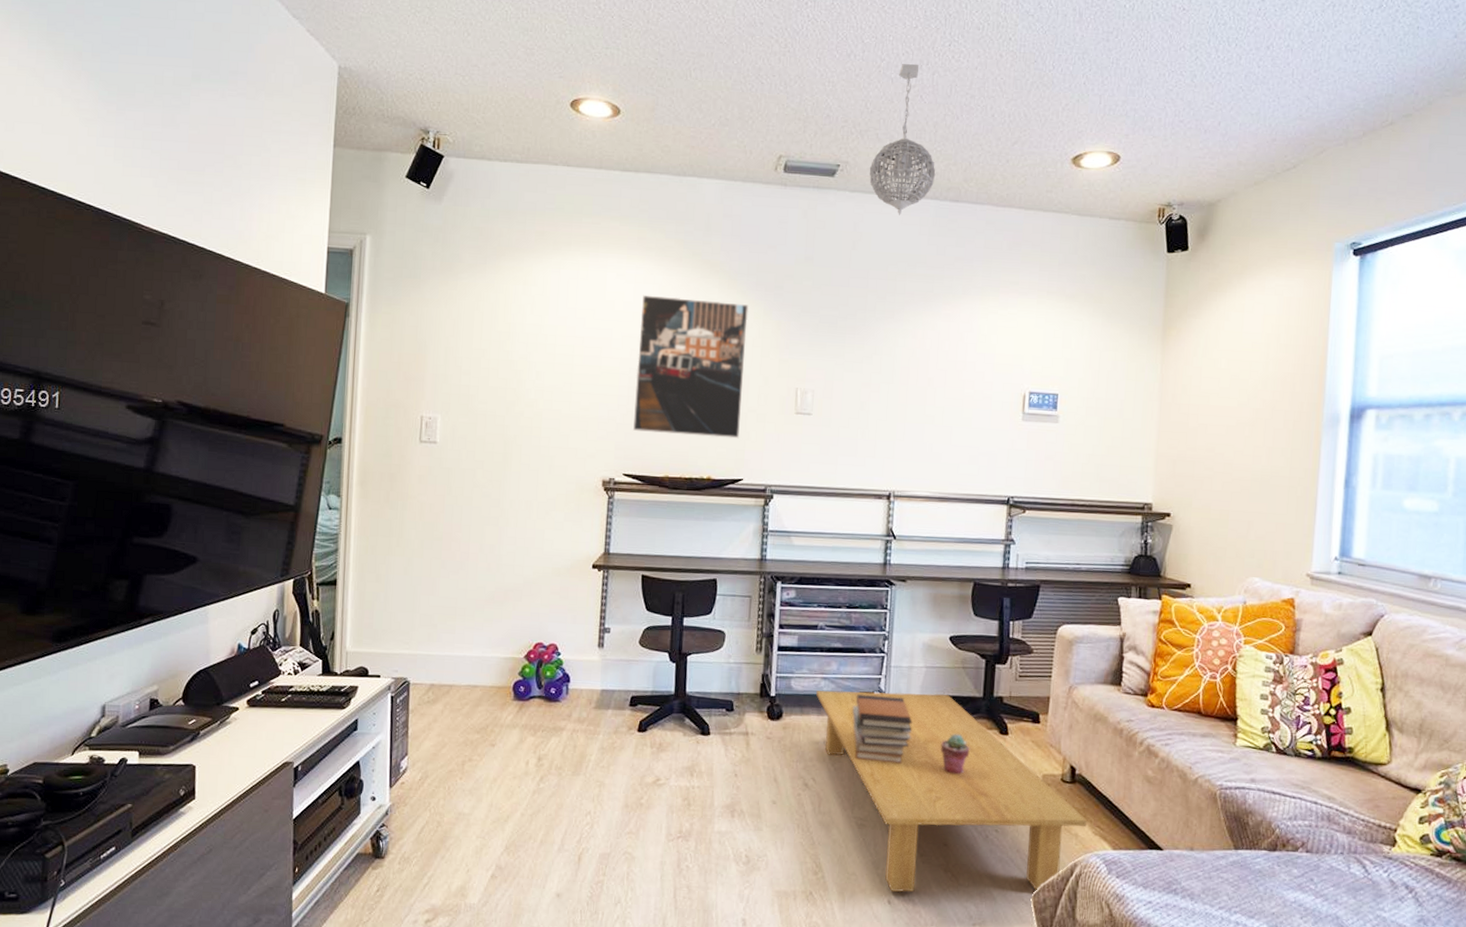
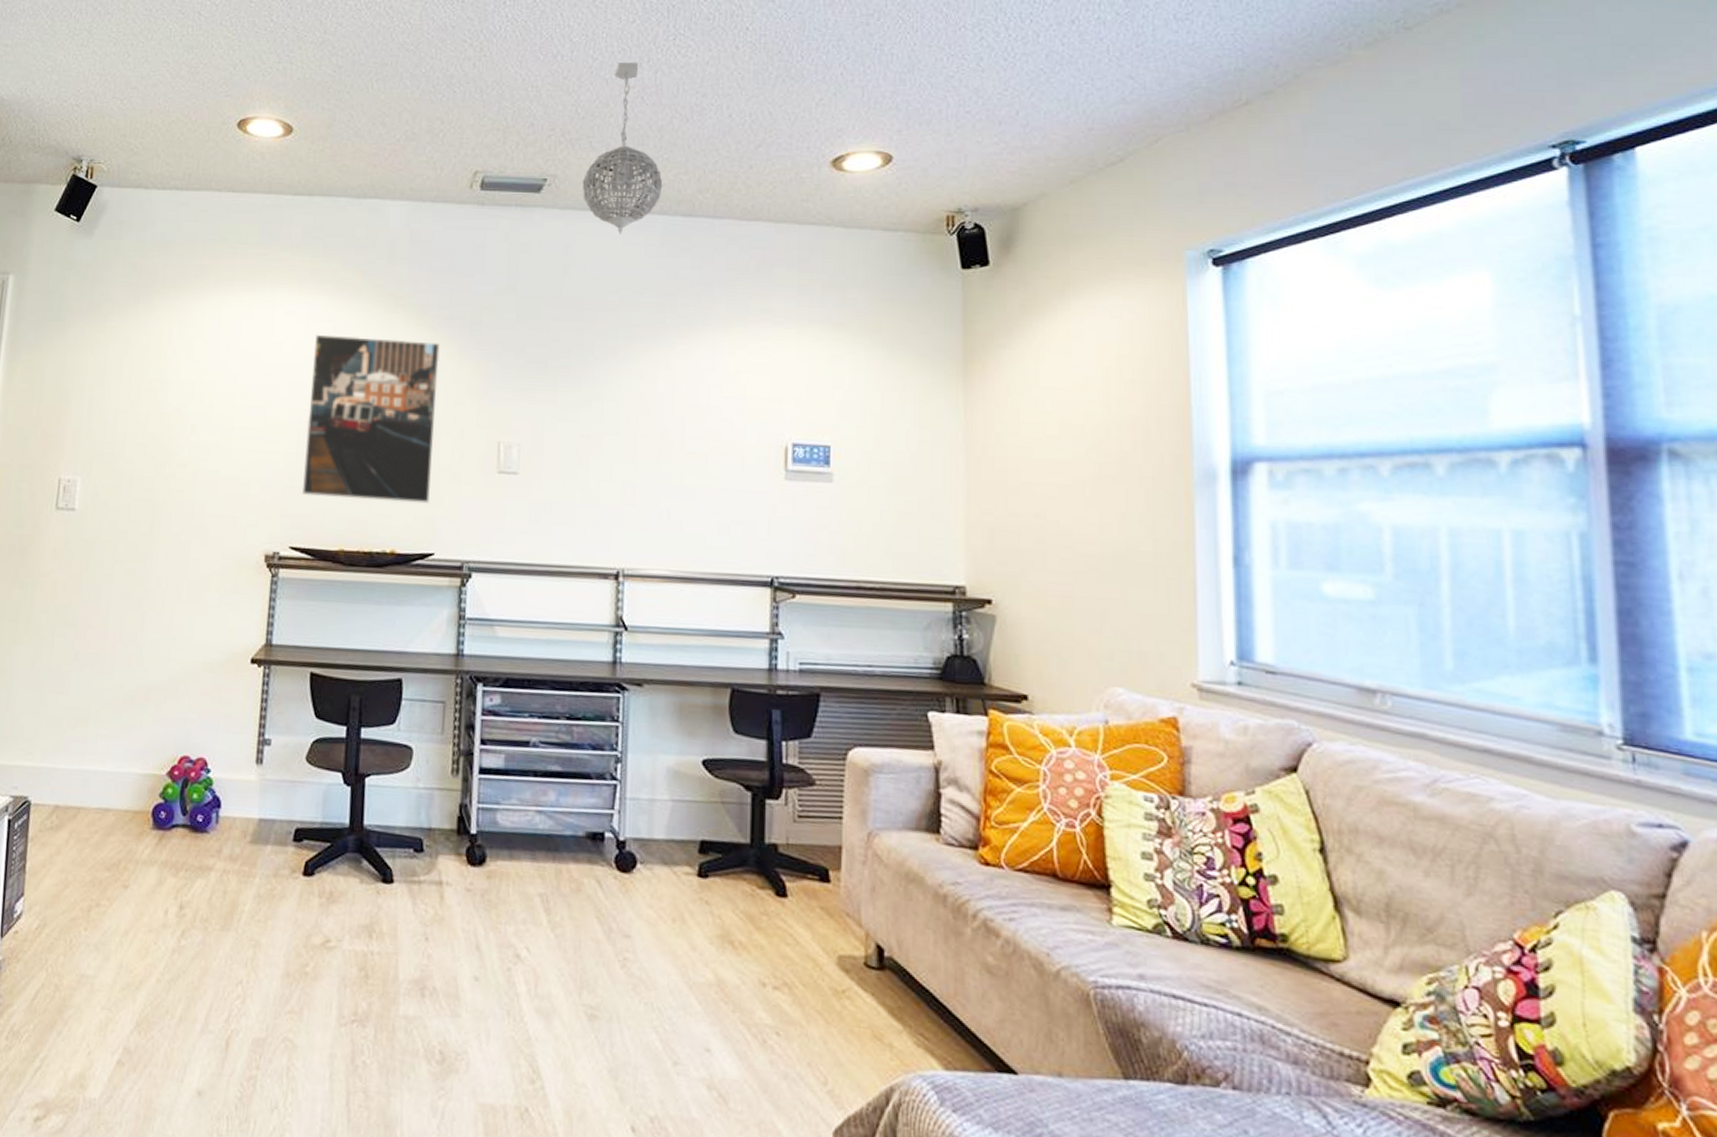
coffee table: present [816,690,1088,892] -> none [529,828,906,1126]
book stack: present [852,695,912,764] -> none [577,835,657,932]
potted succulent: present [941,734,970,775] -> none [696,893,736,951]

